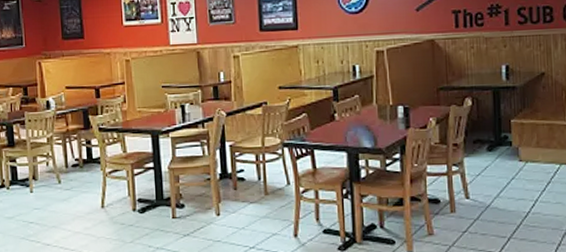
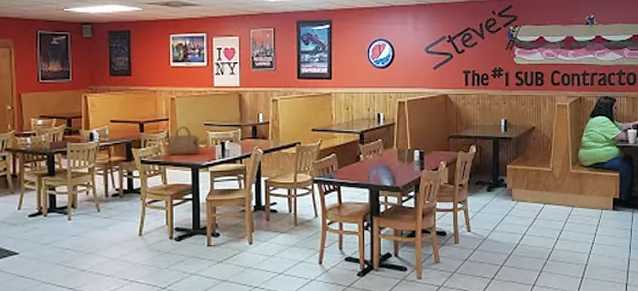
shoulder bag: none [122,90,160,121] -> present [165,126,201,155]

